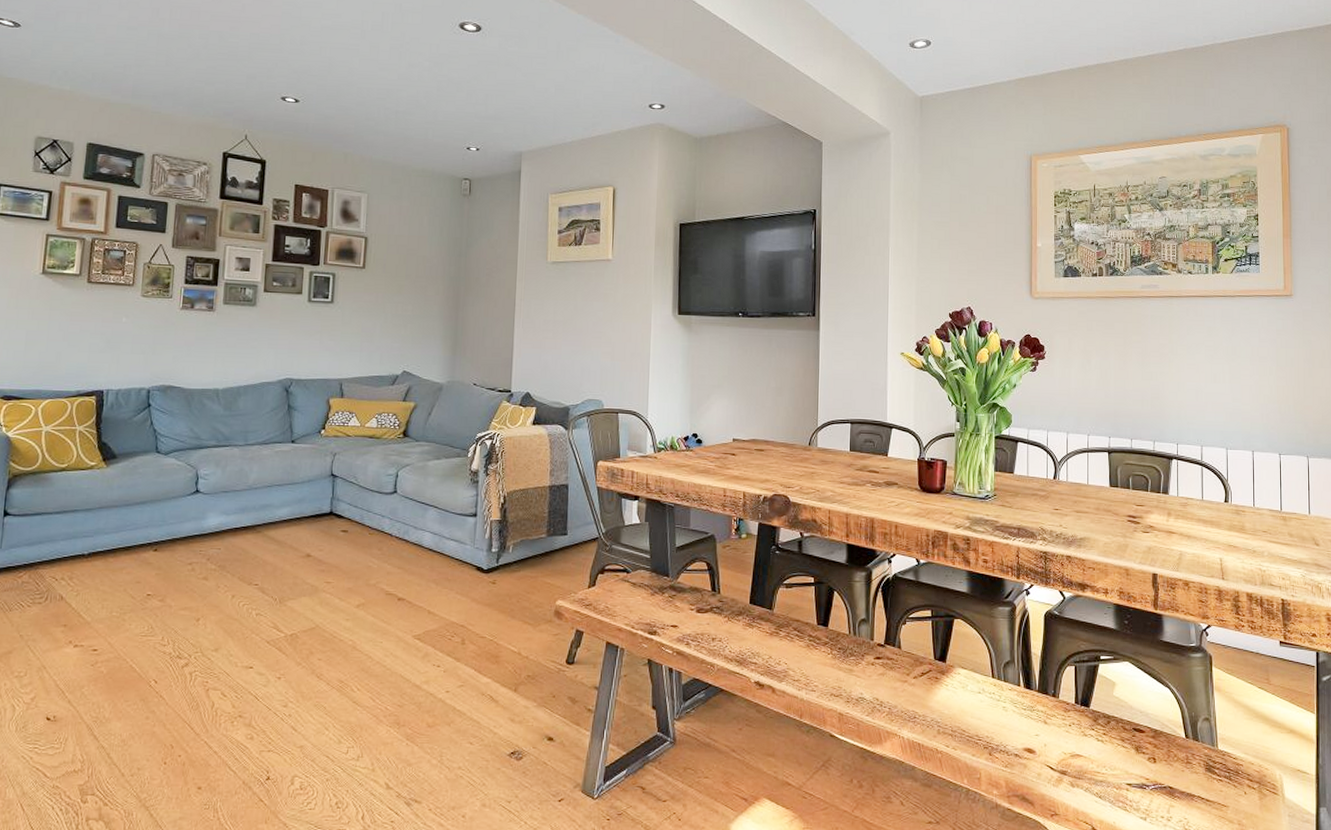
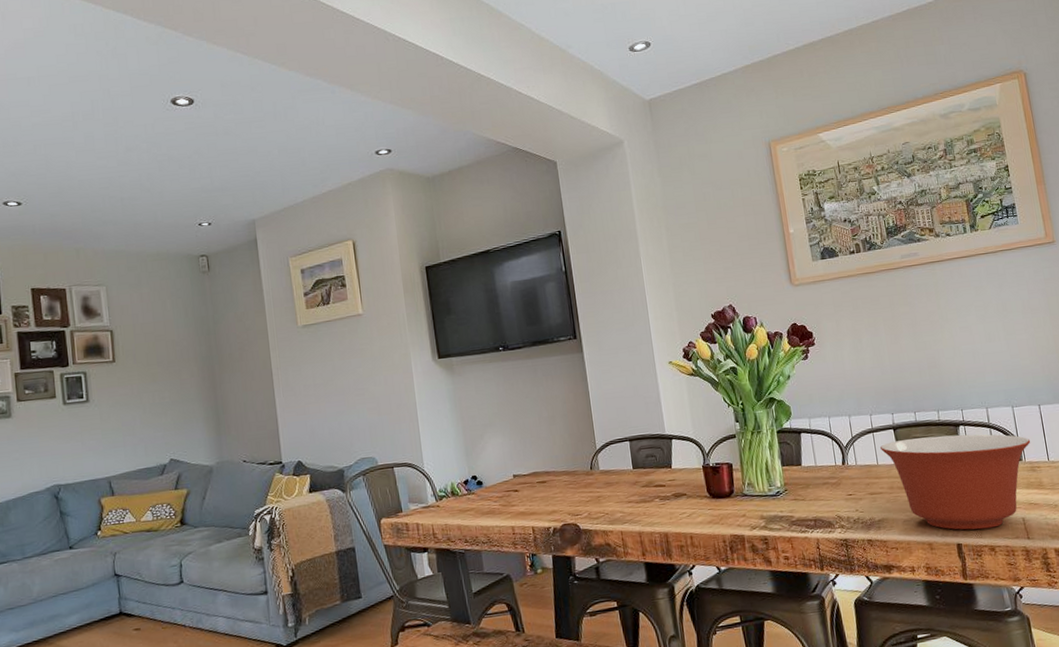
mixing bowl: none [1093,464,1240,563] -> present [880,434,1031,530]

